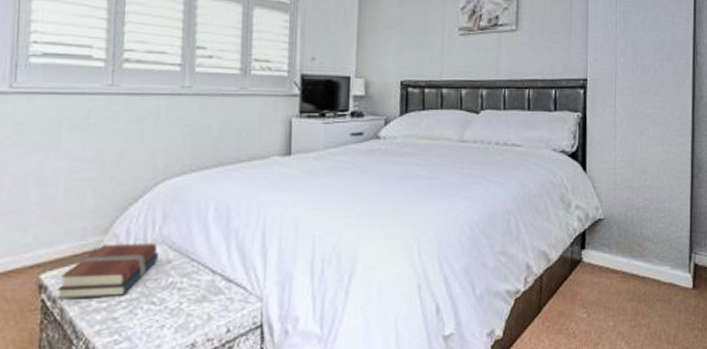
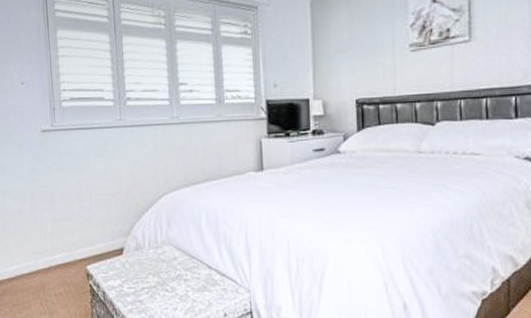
books: present [56,243,160,300] -> none [99,244,168,285]

